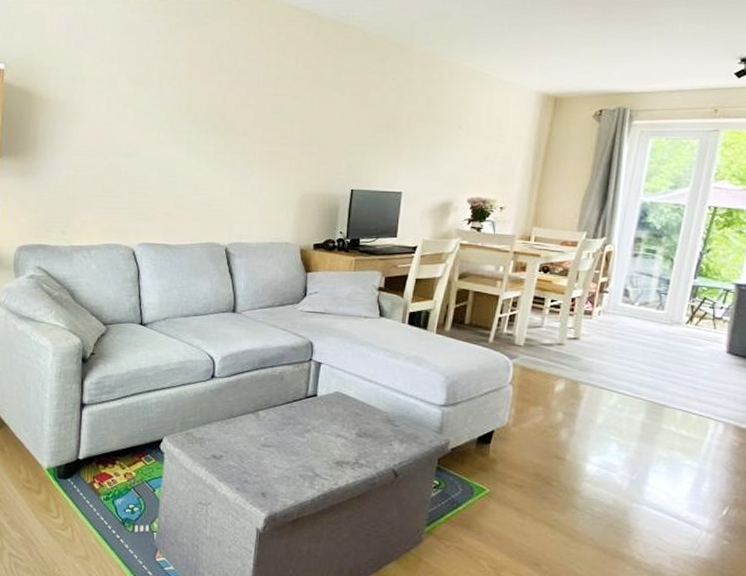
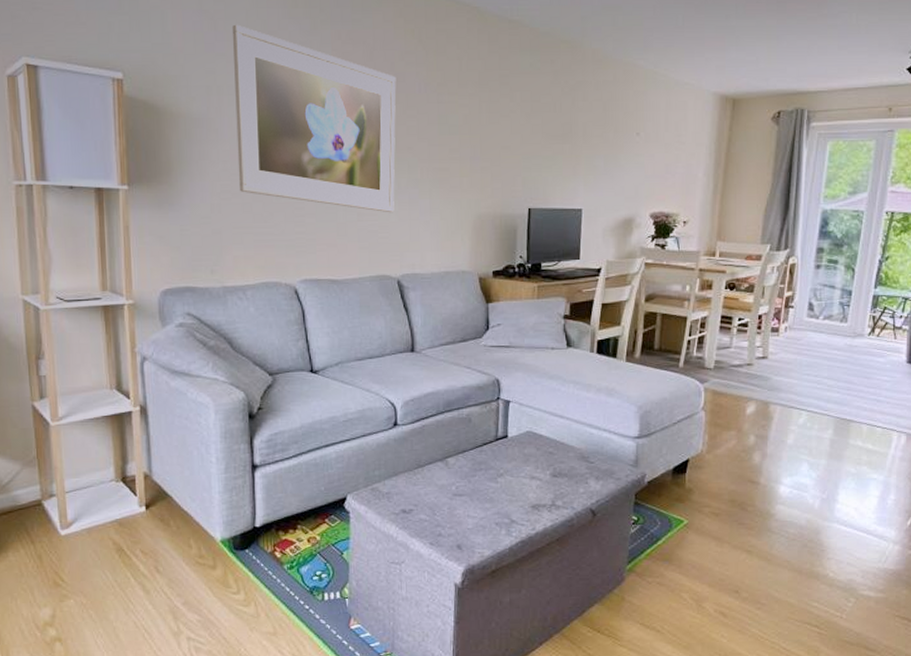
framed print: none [92,26,238,189] -> present [231,24,396,213]

